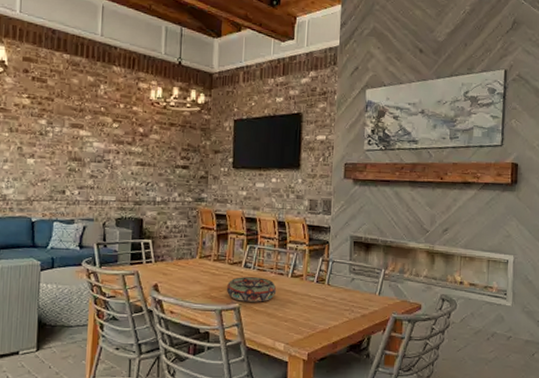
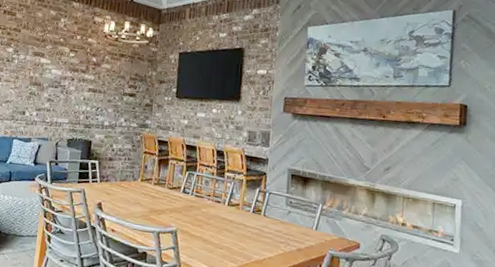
decorative bowl: present [226,277,277,302] -> none [164,201,213,228]

